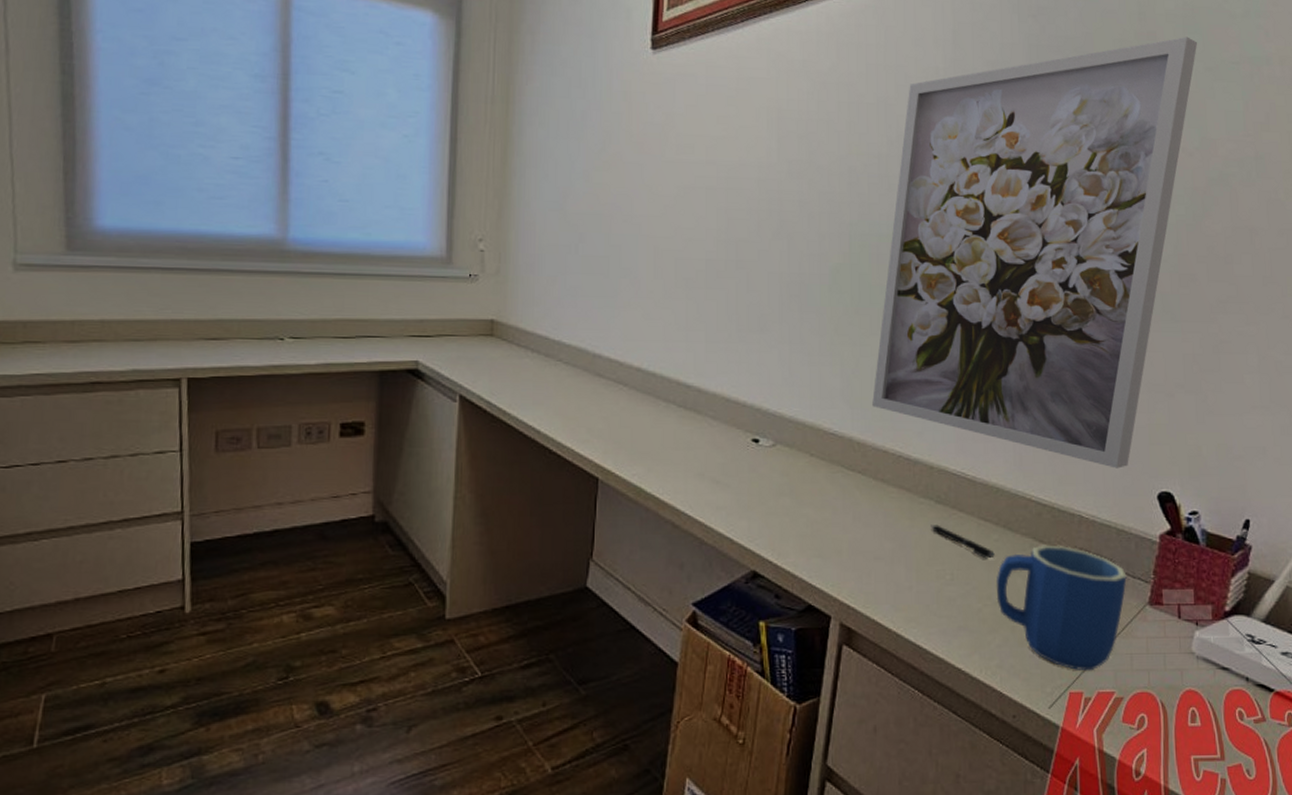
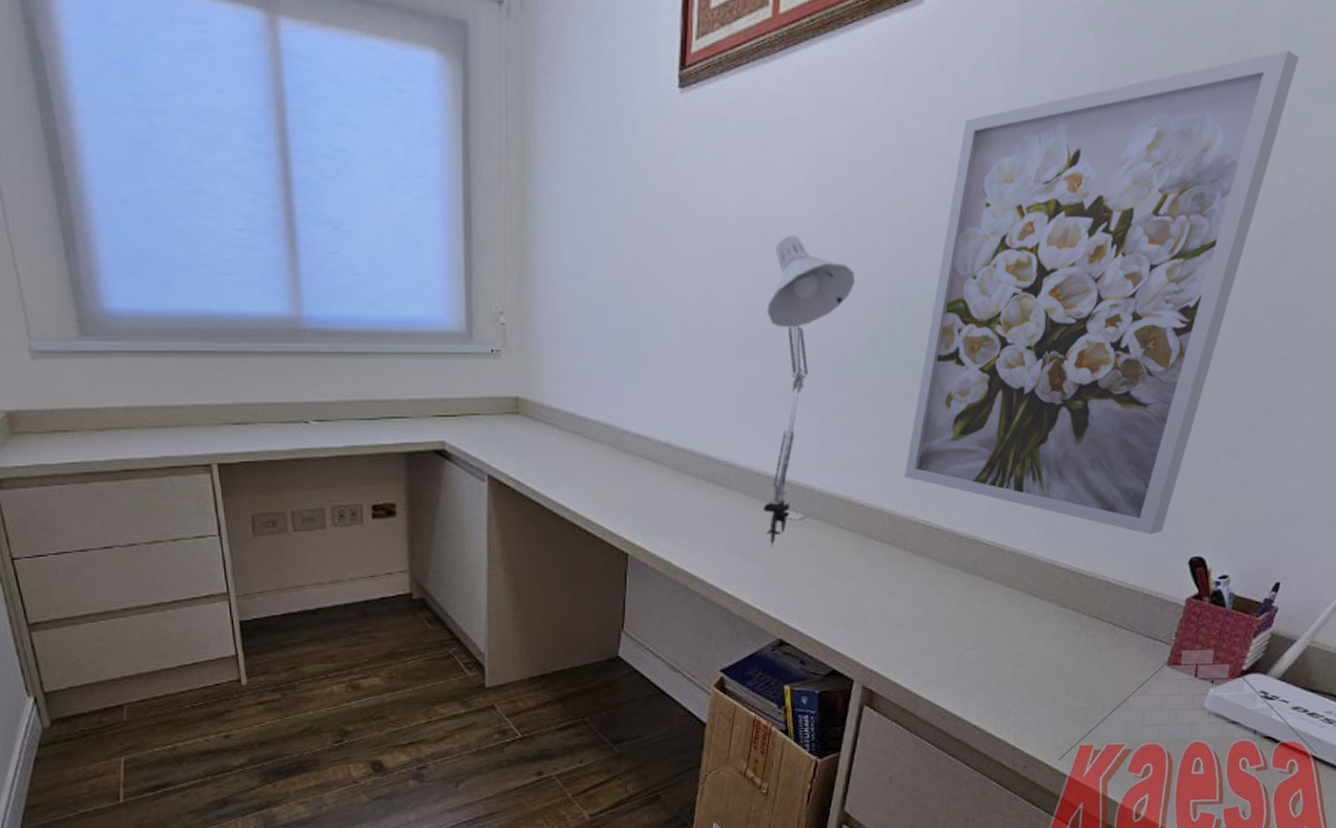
desk lamp: none [734,178,817,473] -> present [764,235,856,546]
pen: present [930,524,995,559] -> none [956,592,1019,625]
mug: present [996,545,1127,670] -> none [1016,610,1148,726]

